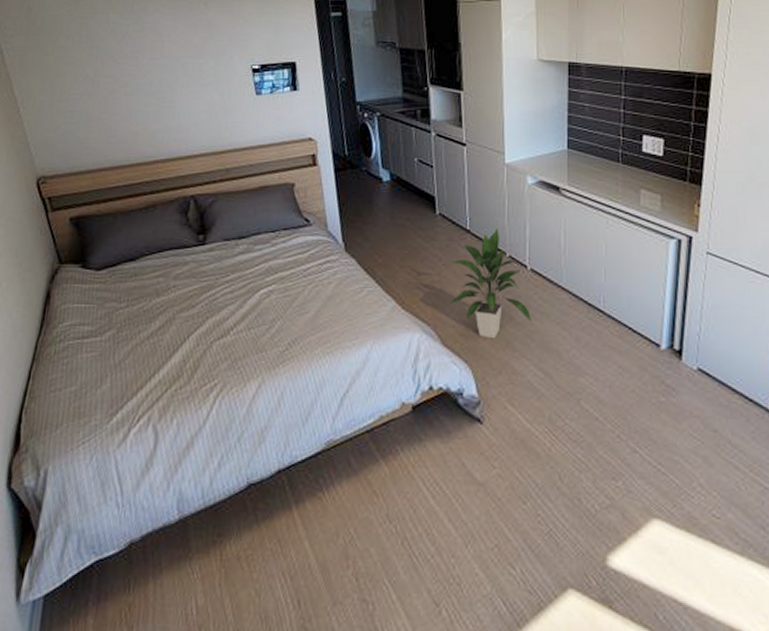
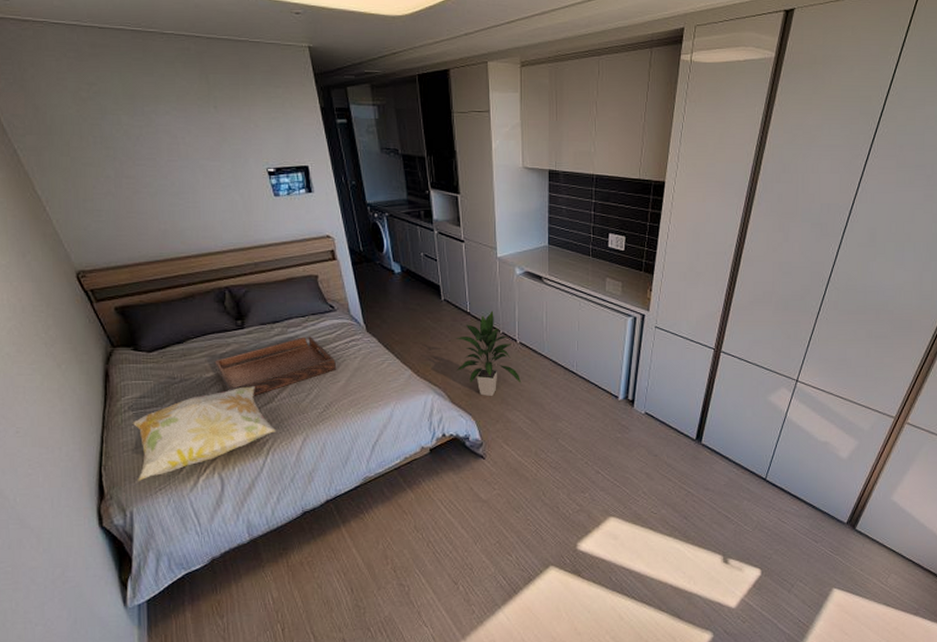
decorative pillow: none [60,315,228,430] -> present [132,386,277,481]
serving tray: none [167,256,307,328] -> present [214,336,337,396]

